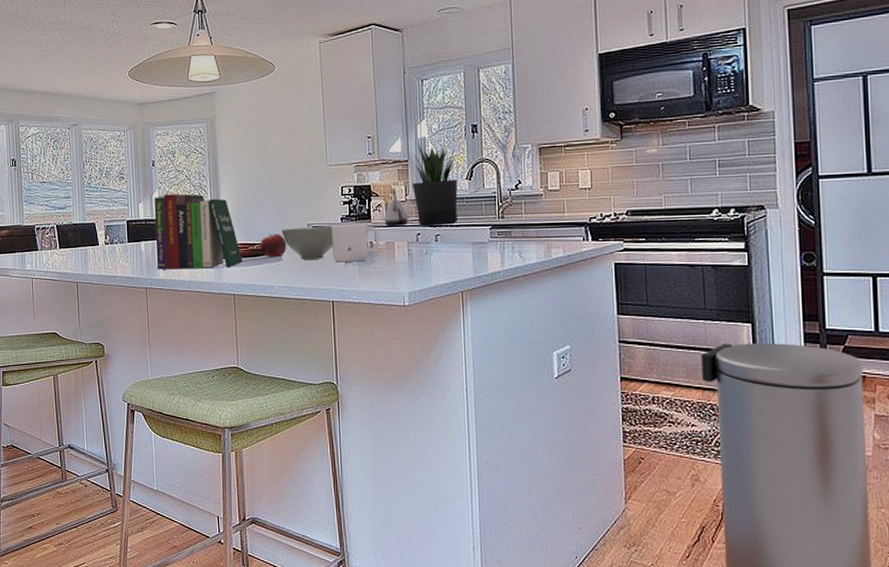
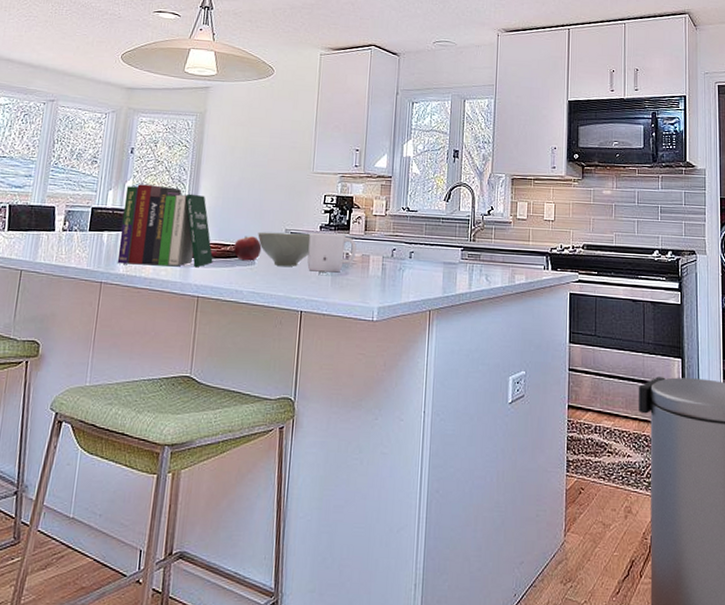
kettle: present [384,187,409,227] -> none [362,201,387,241]
planter: present [412,142,458,226] -> none [393,160,436,243]

